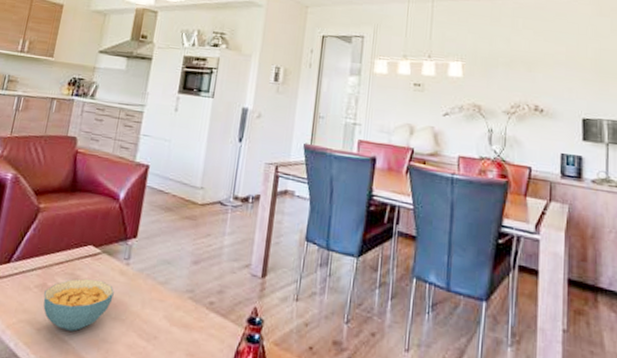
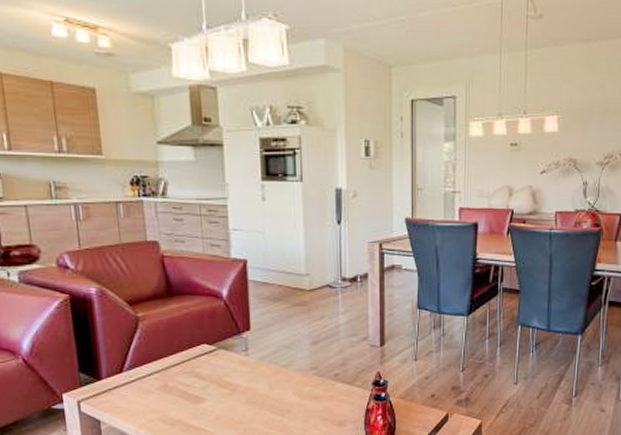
cereal bowl: present [43,278,114,332] -> none [168,373,240,420]

